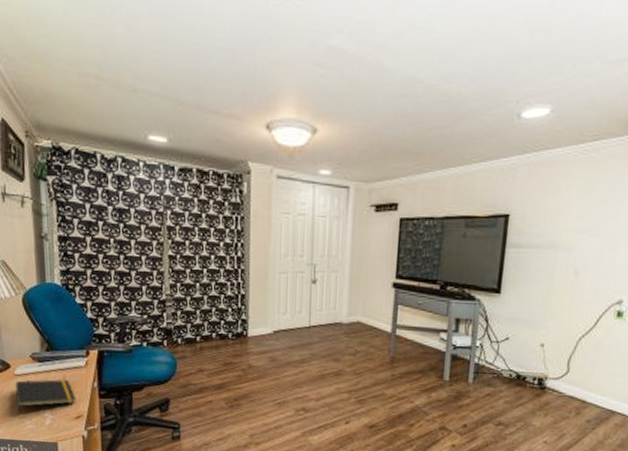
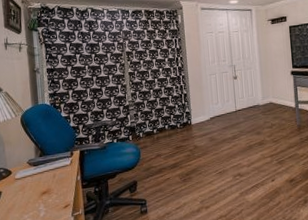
notepad: present [14,379,76,416] -> none [15,177,64,212]

